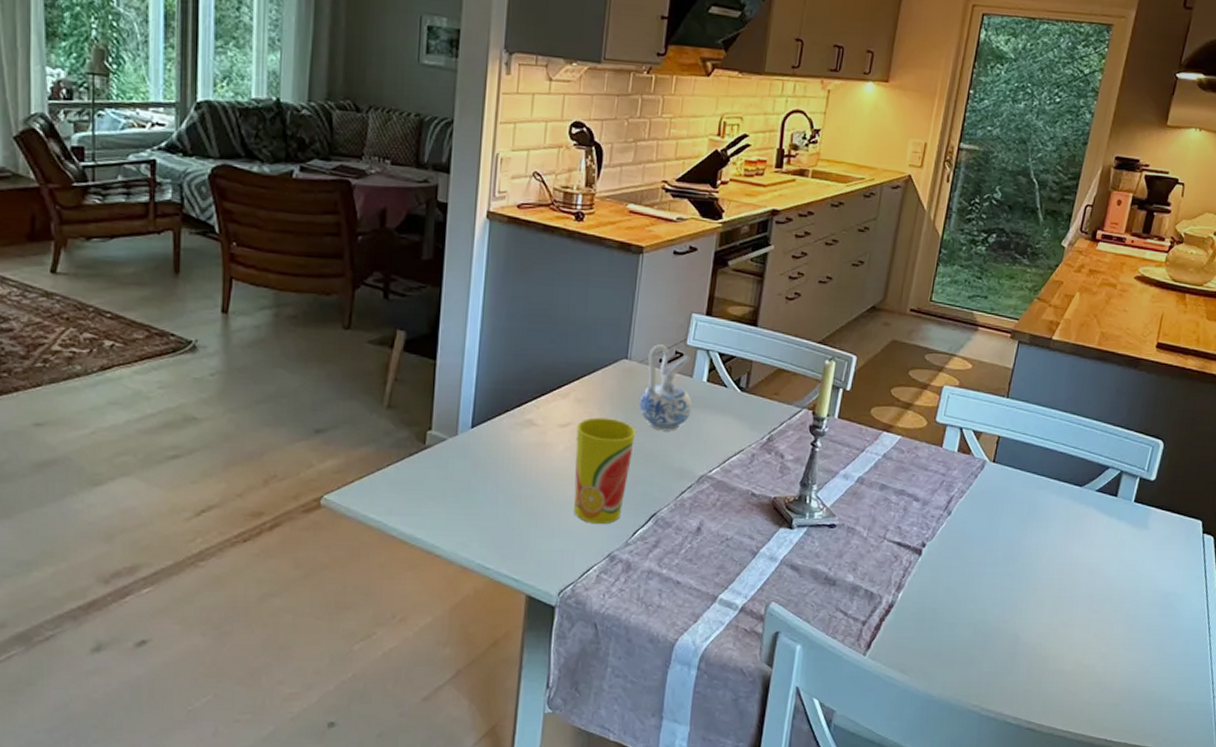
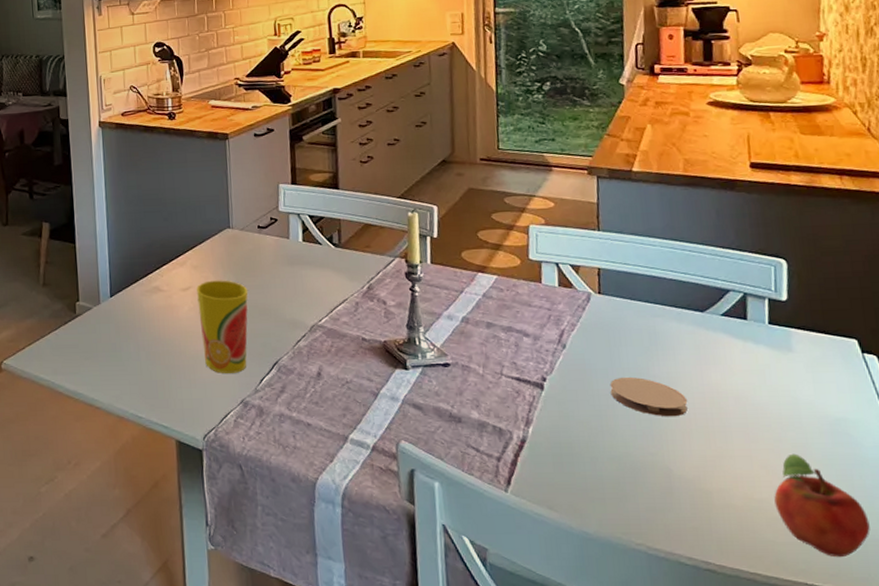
ceramic pitcher: present [639,344,692,431] -> none [246,213,294,288]
coaster: none [982,546,1049,587] -> present [609,376,688,417]
fruit: none [1098,623,1170,717] -> present [774,453,870,558]

